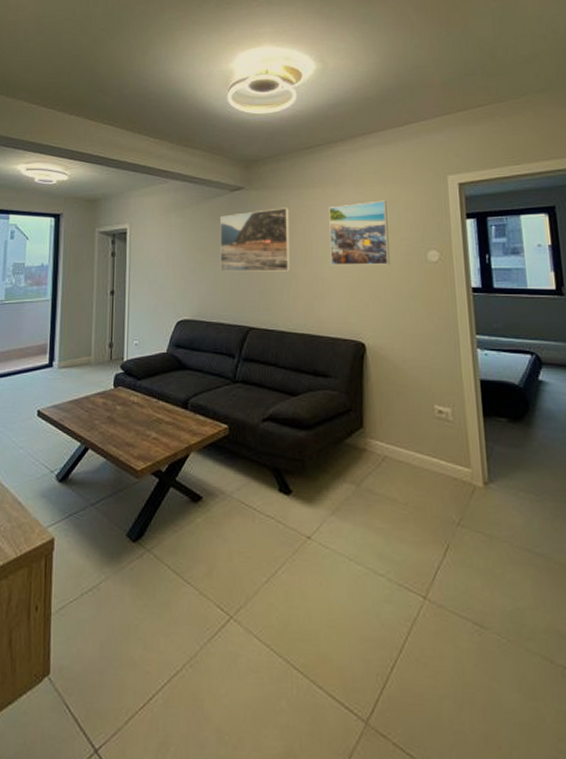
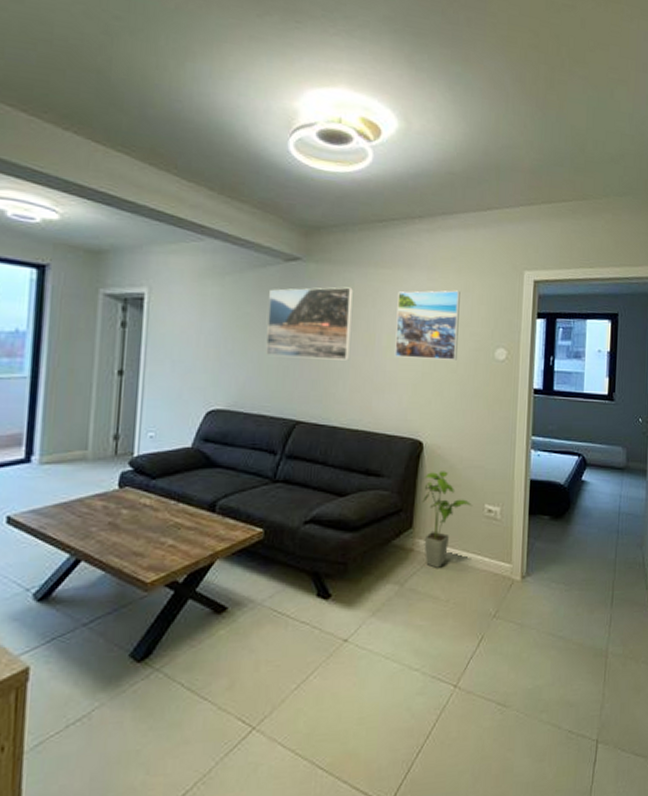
house plant: none [370,371,422,469] -> present [422,471,473,568]

